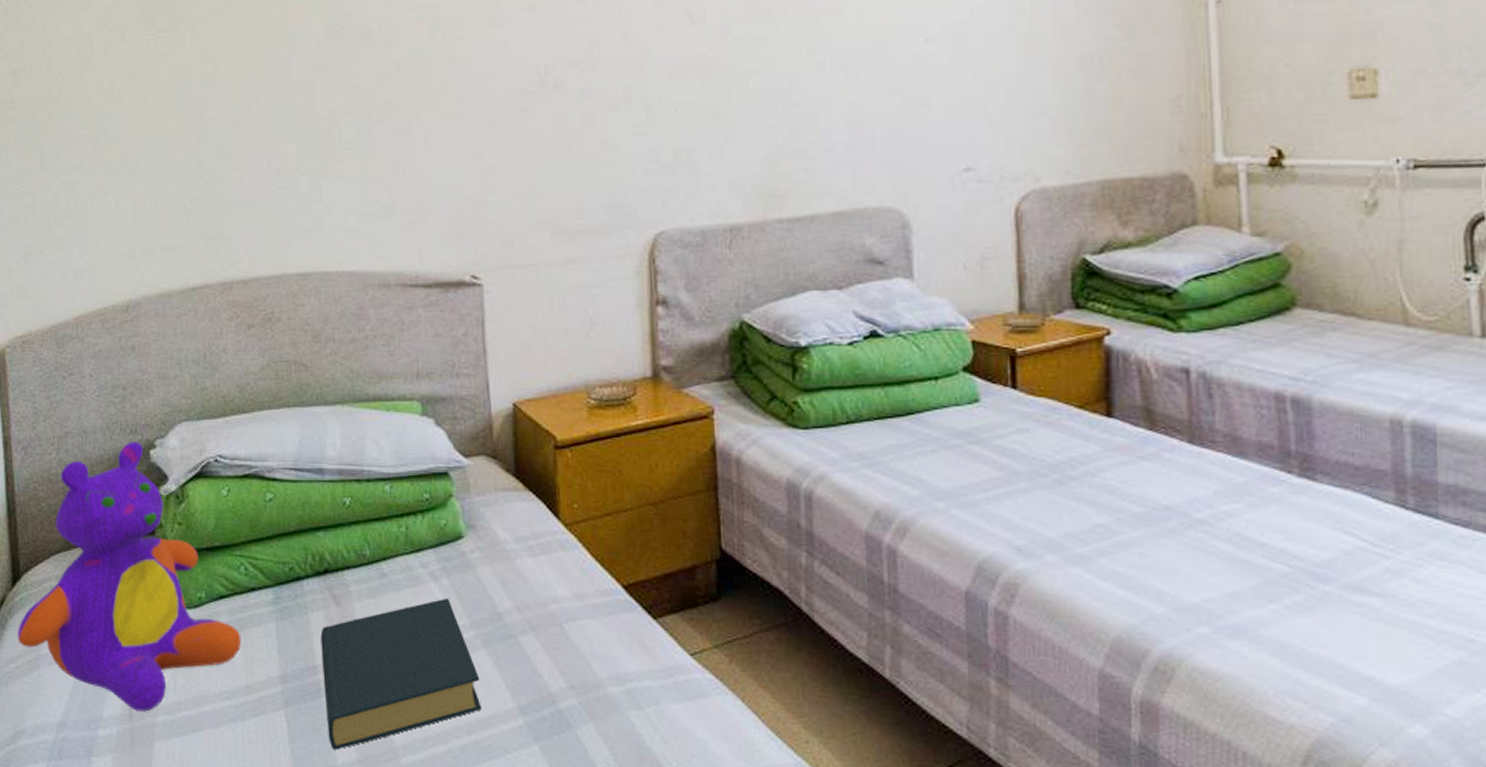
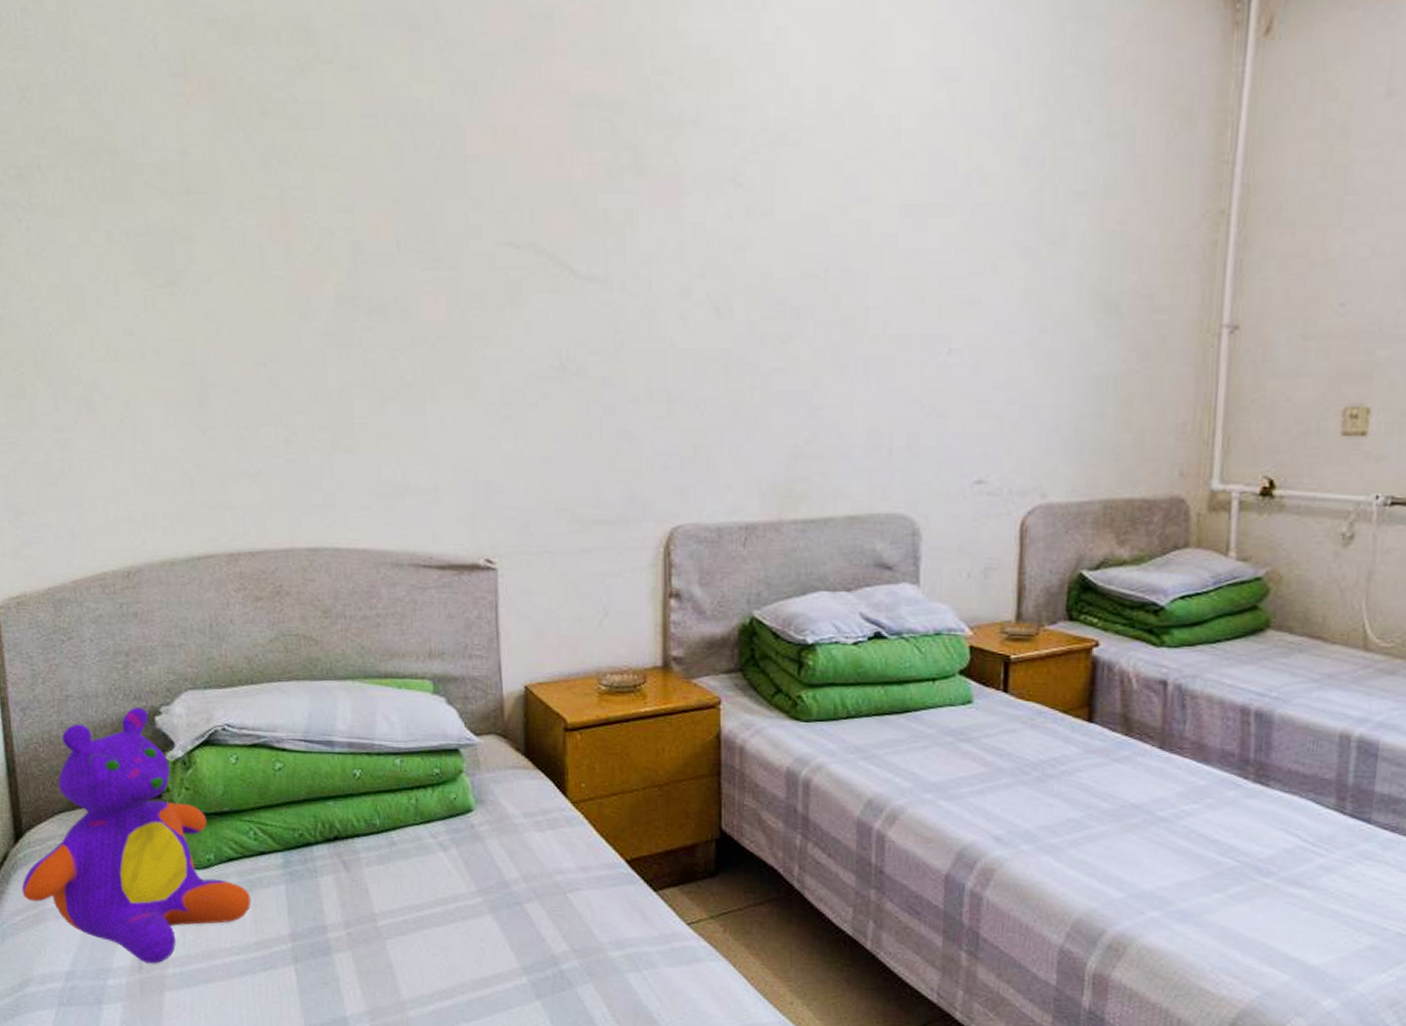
hardback book: present [320,597,482,750] -> none [330,866,487,1002]

